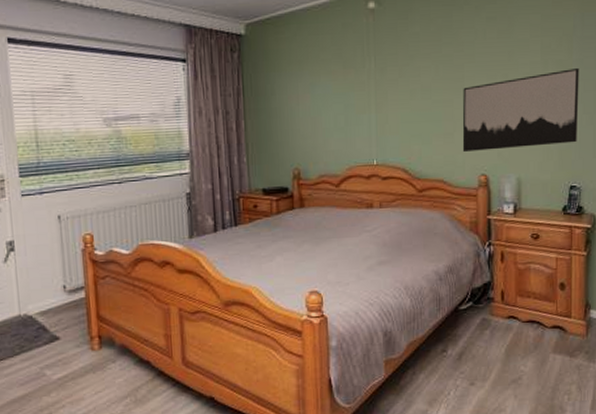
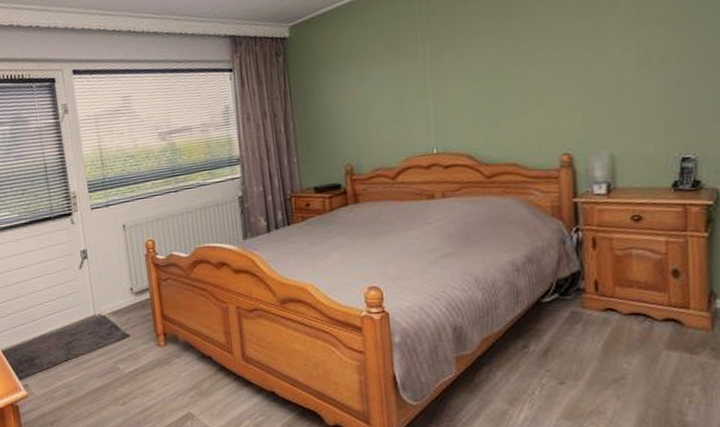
wall art: present [462,67,579,153] -> none [536,20,690,132]

